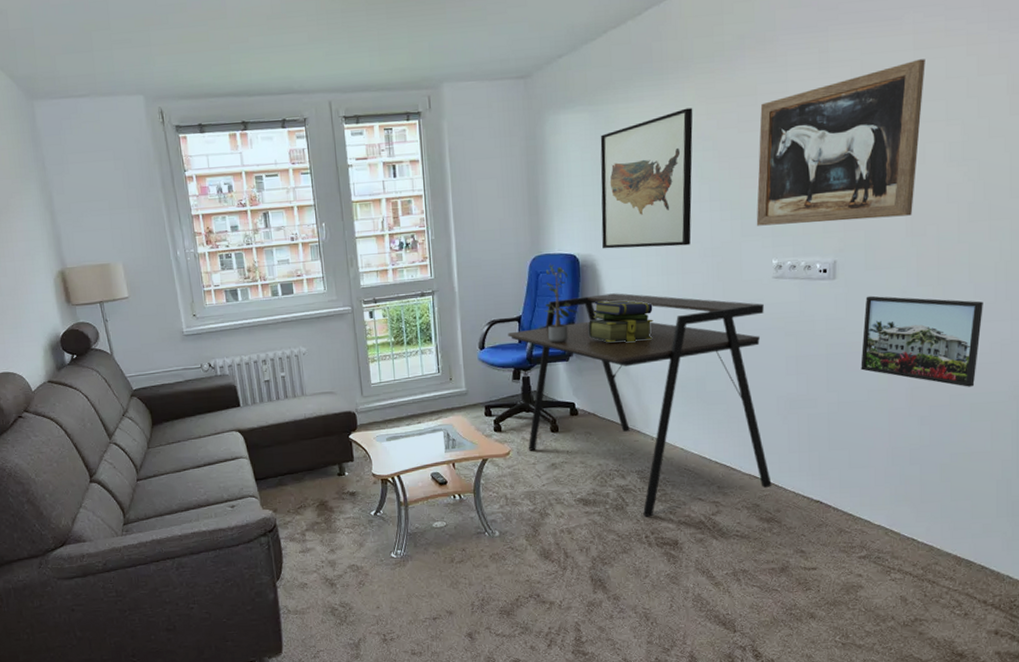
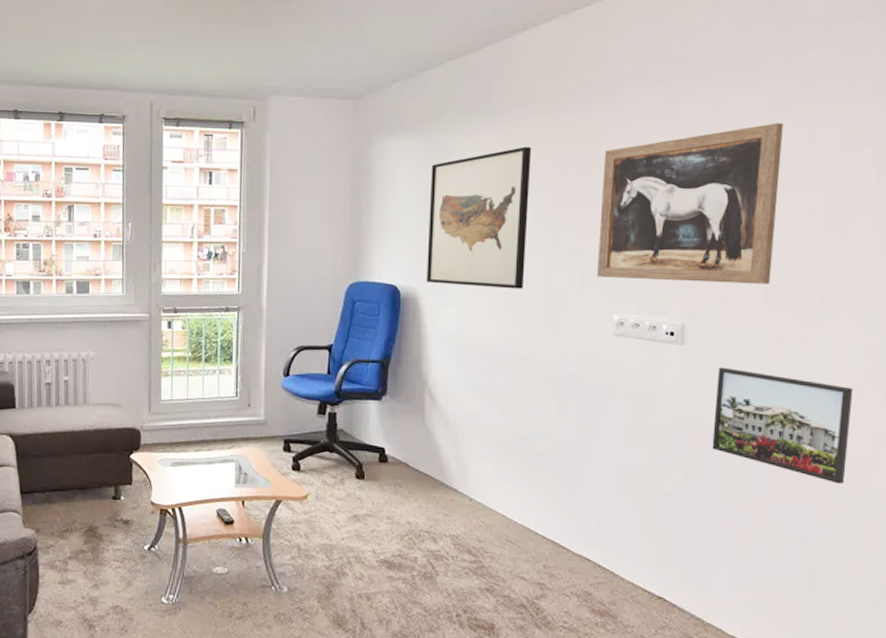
desk: present [508,293,772,516] -> none [316,331,607,591]
potted plant: present [544,263,577,343] -> none [357,292,394,379]
stack of books: present [588,301,654,343] -> none [405,339,478,388]

